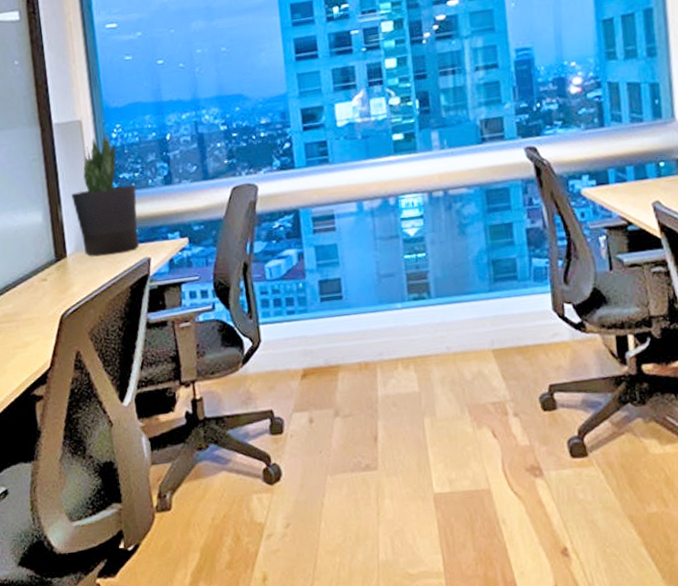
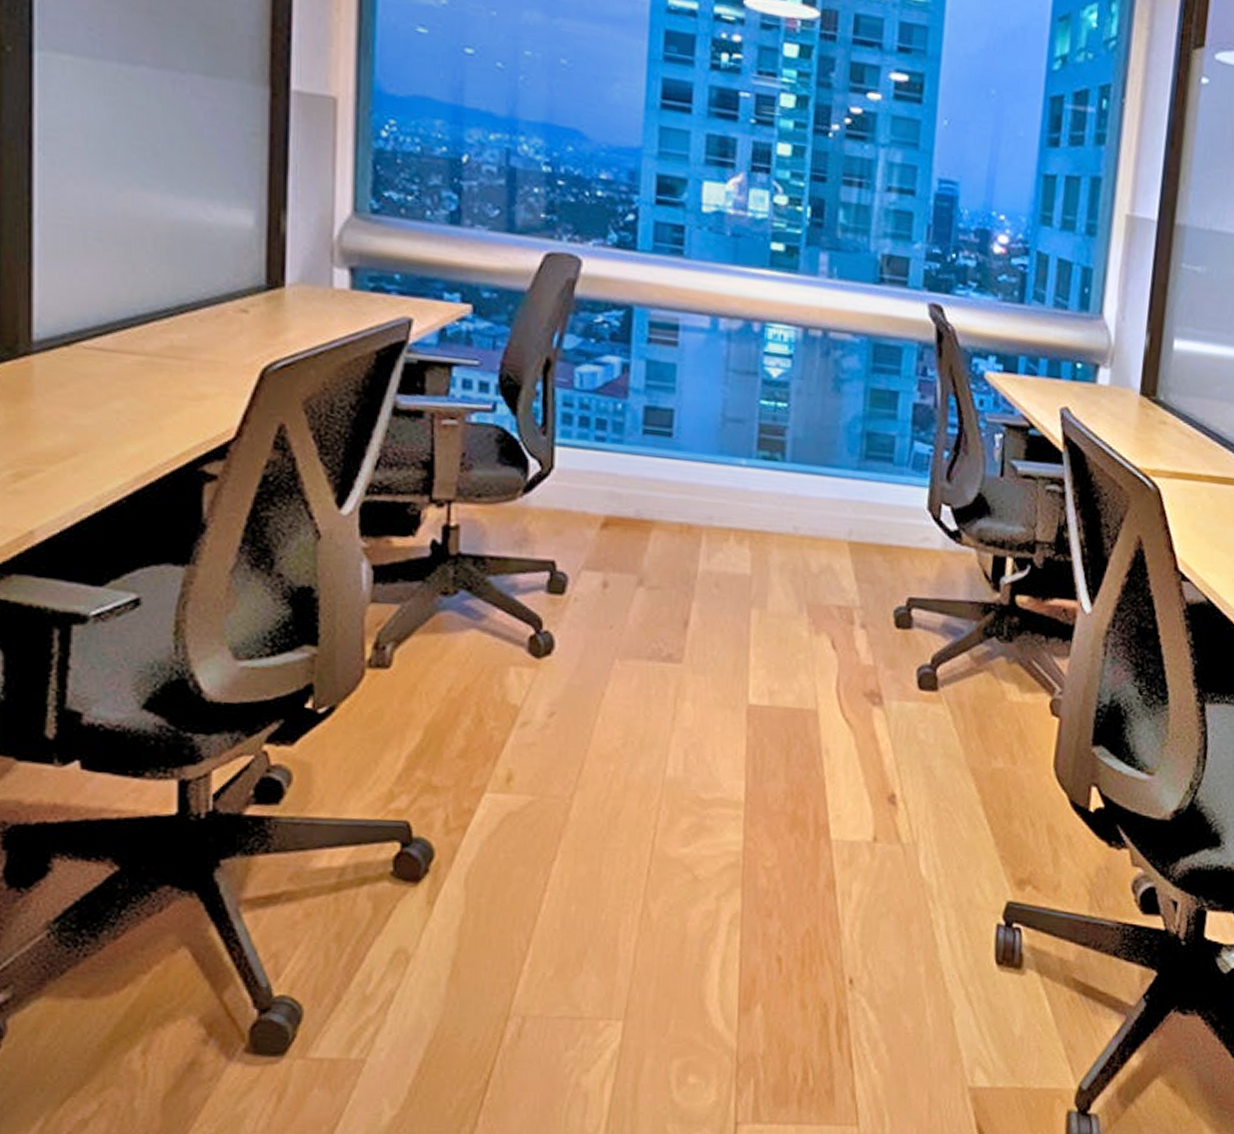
planter: present [72,129,139,257] -> none [305,120,406,304]

